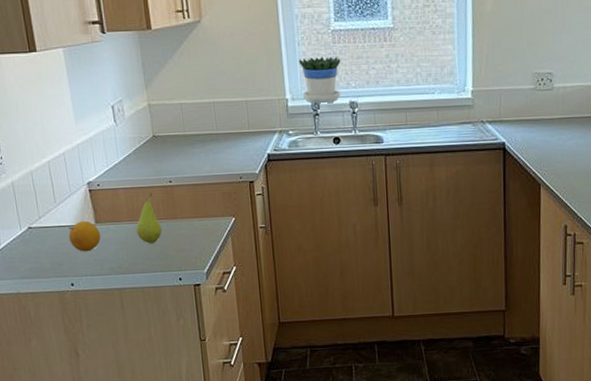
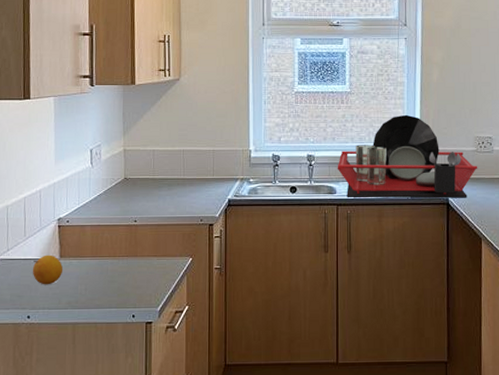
fruit: present [136,192,162,243] -> none [97,230,122,279]
flowerpot: present [298,56,341,105] -> none [264,114,302,156]
dish rack: none [383,51,537,146] -> present [337,114,478,198]

